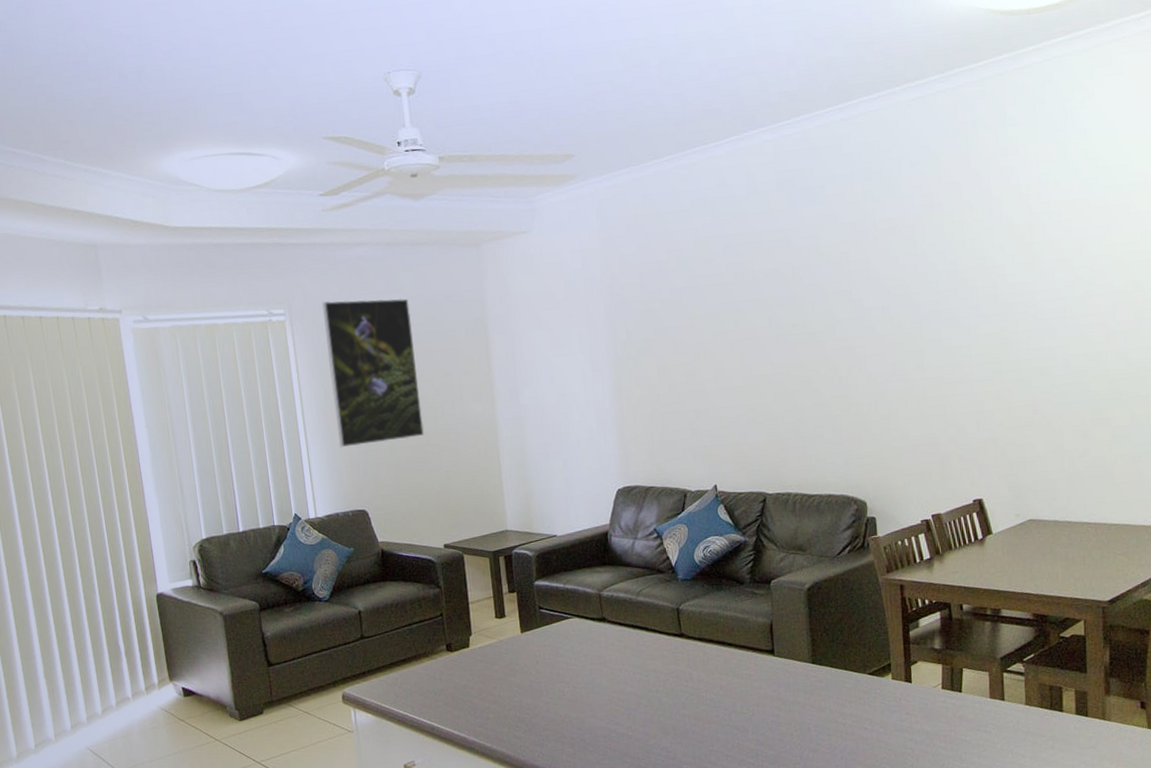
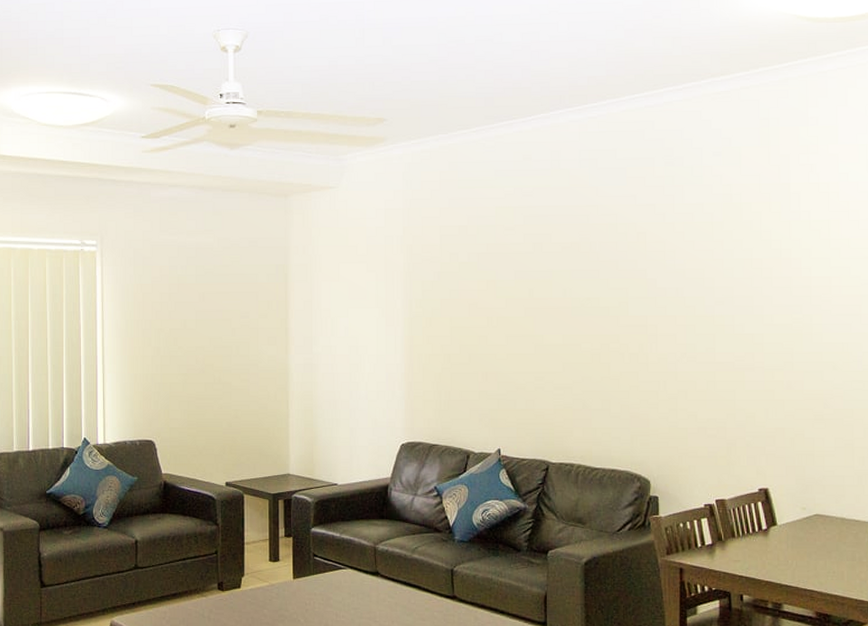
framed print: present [321,298,425,448] -> none [132,236,218,378]

